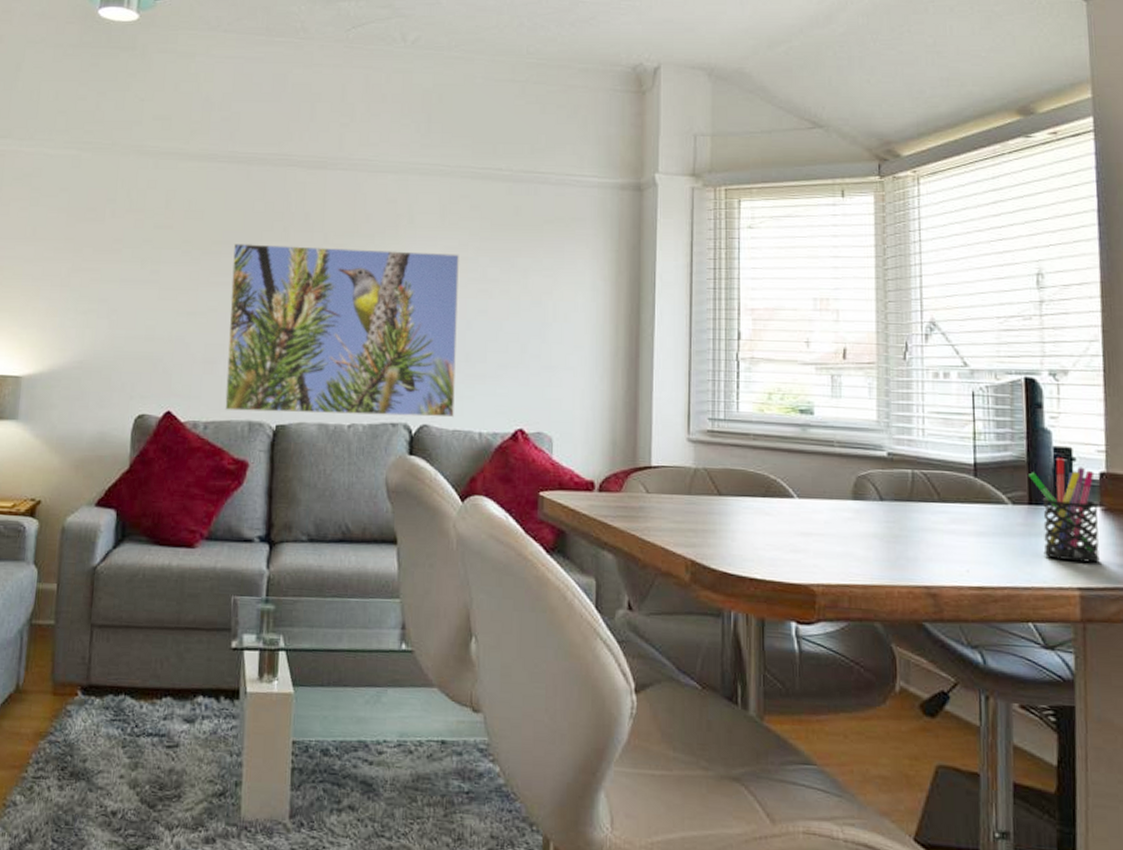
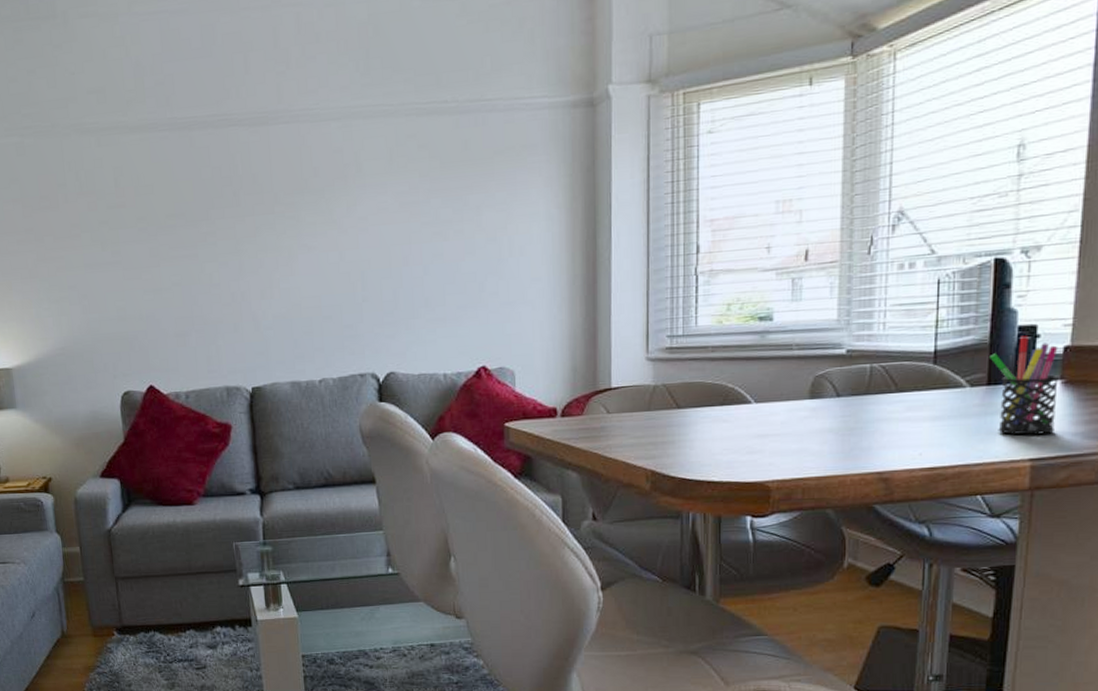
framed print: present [225,243,459,418] -> none [186,198,418,379]

